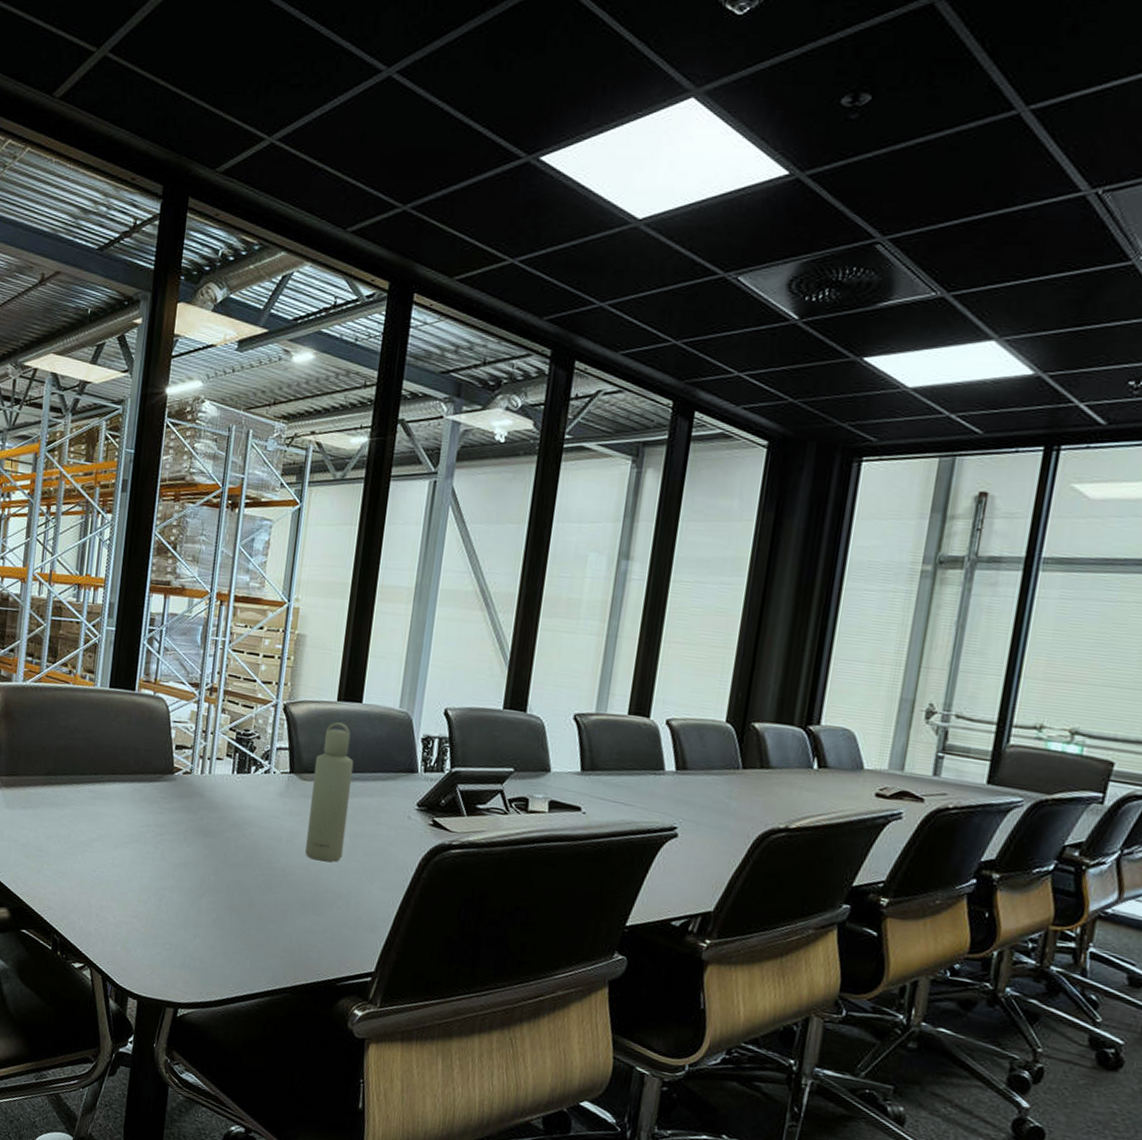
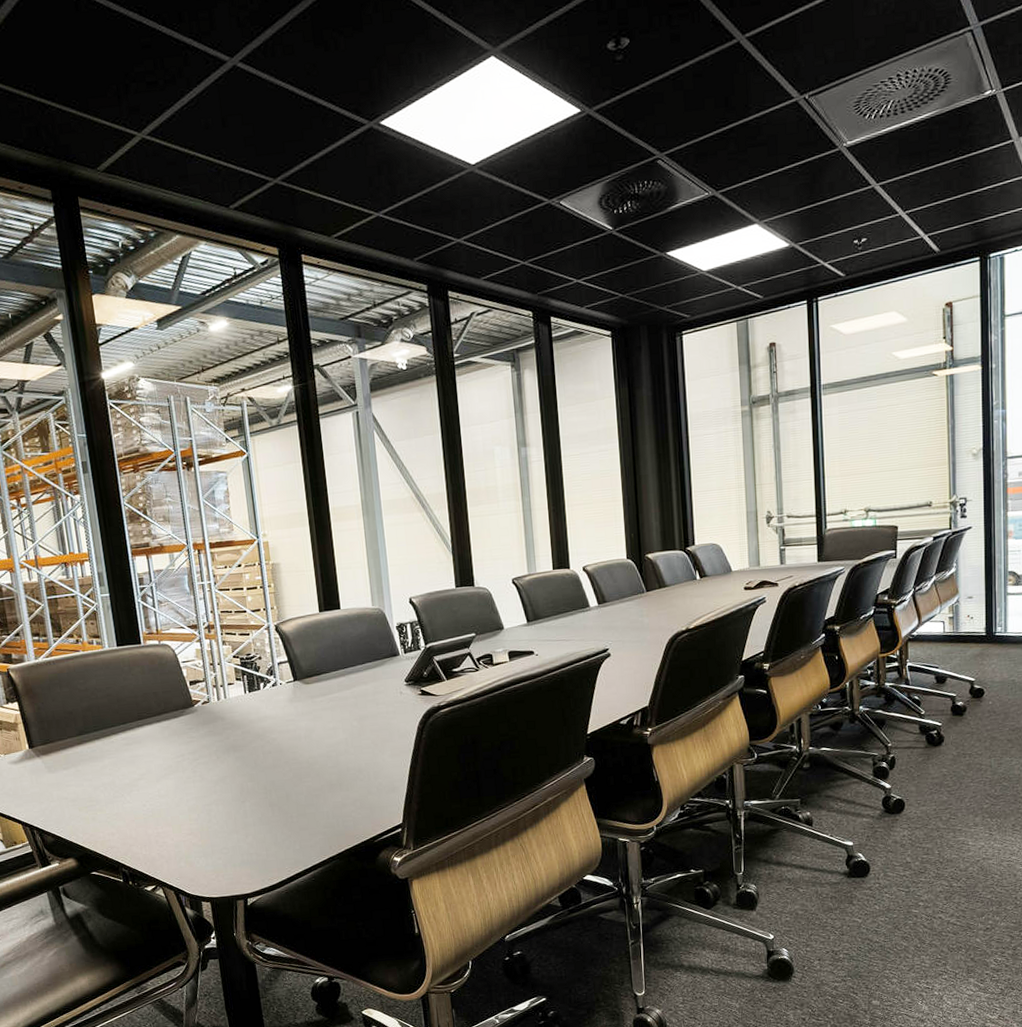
bottle: present [305,722,354,862] -> none [312,629,355,747]

